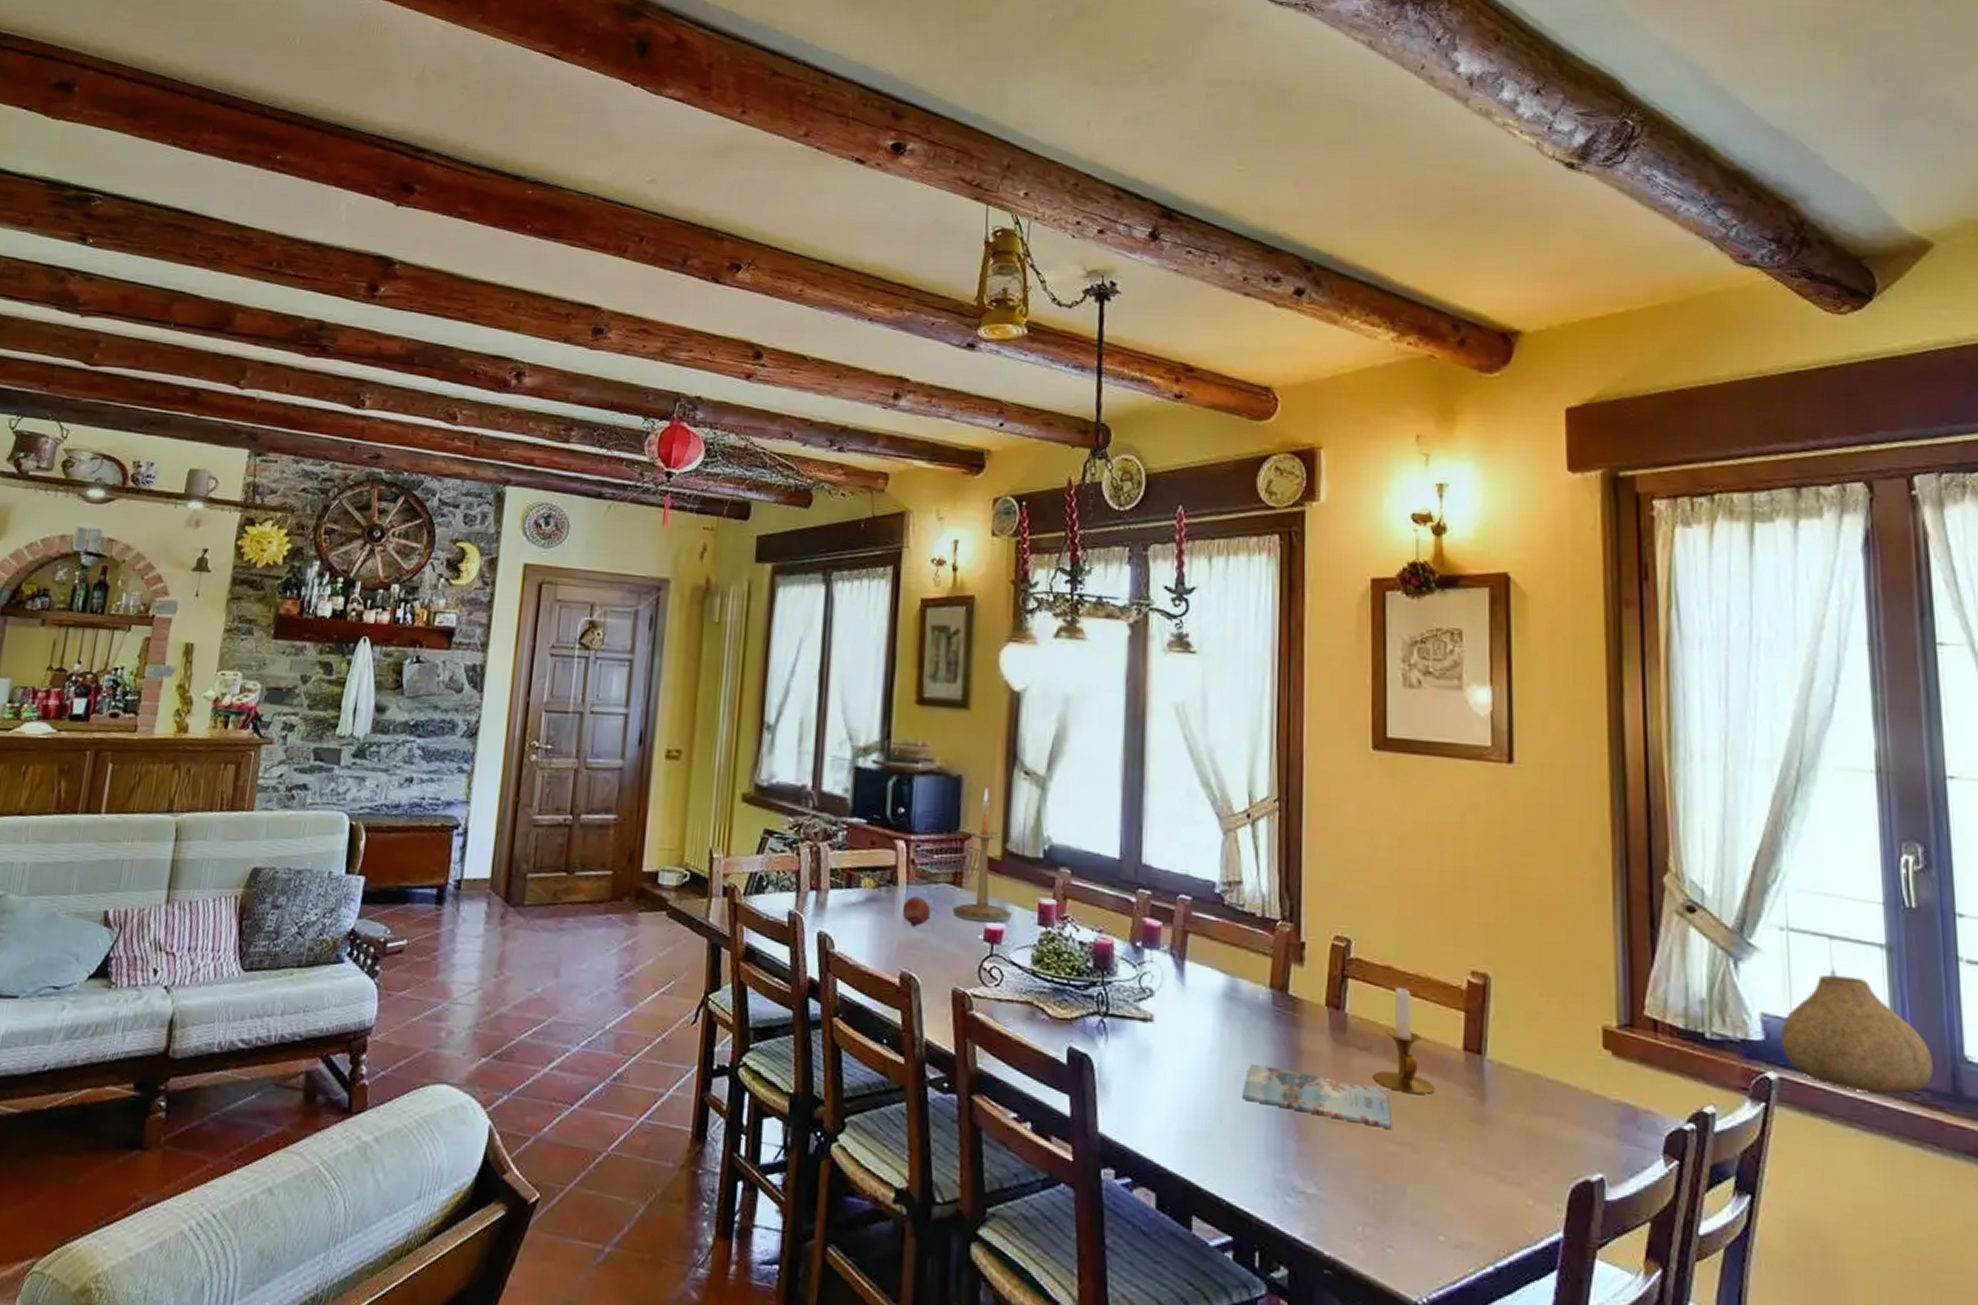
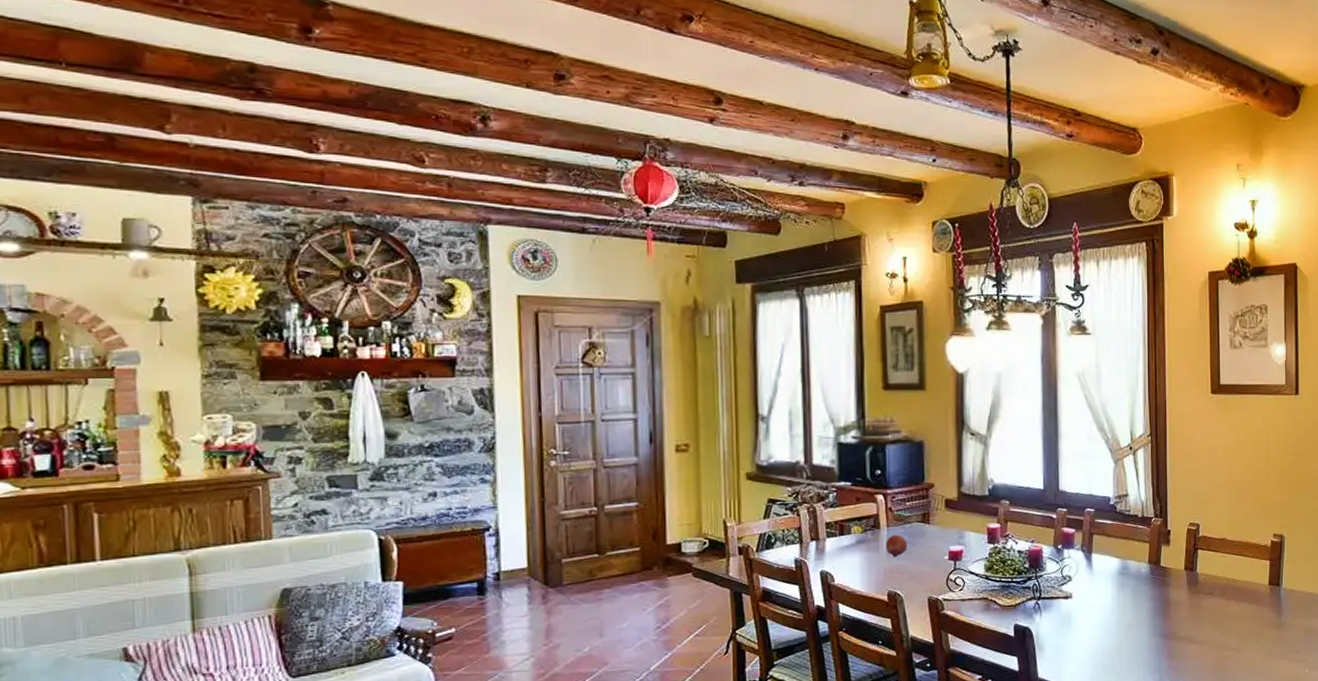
candlestick: present [952,787,1013,924] -> none [924,448,969,548]
magazine: present [1242,1064,1391,1128] -> none [1133,615,1226,642]
candlestick: present [1372,988,1436,1094] -> none [1214,551,1252,617]

